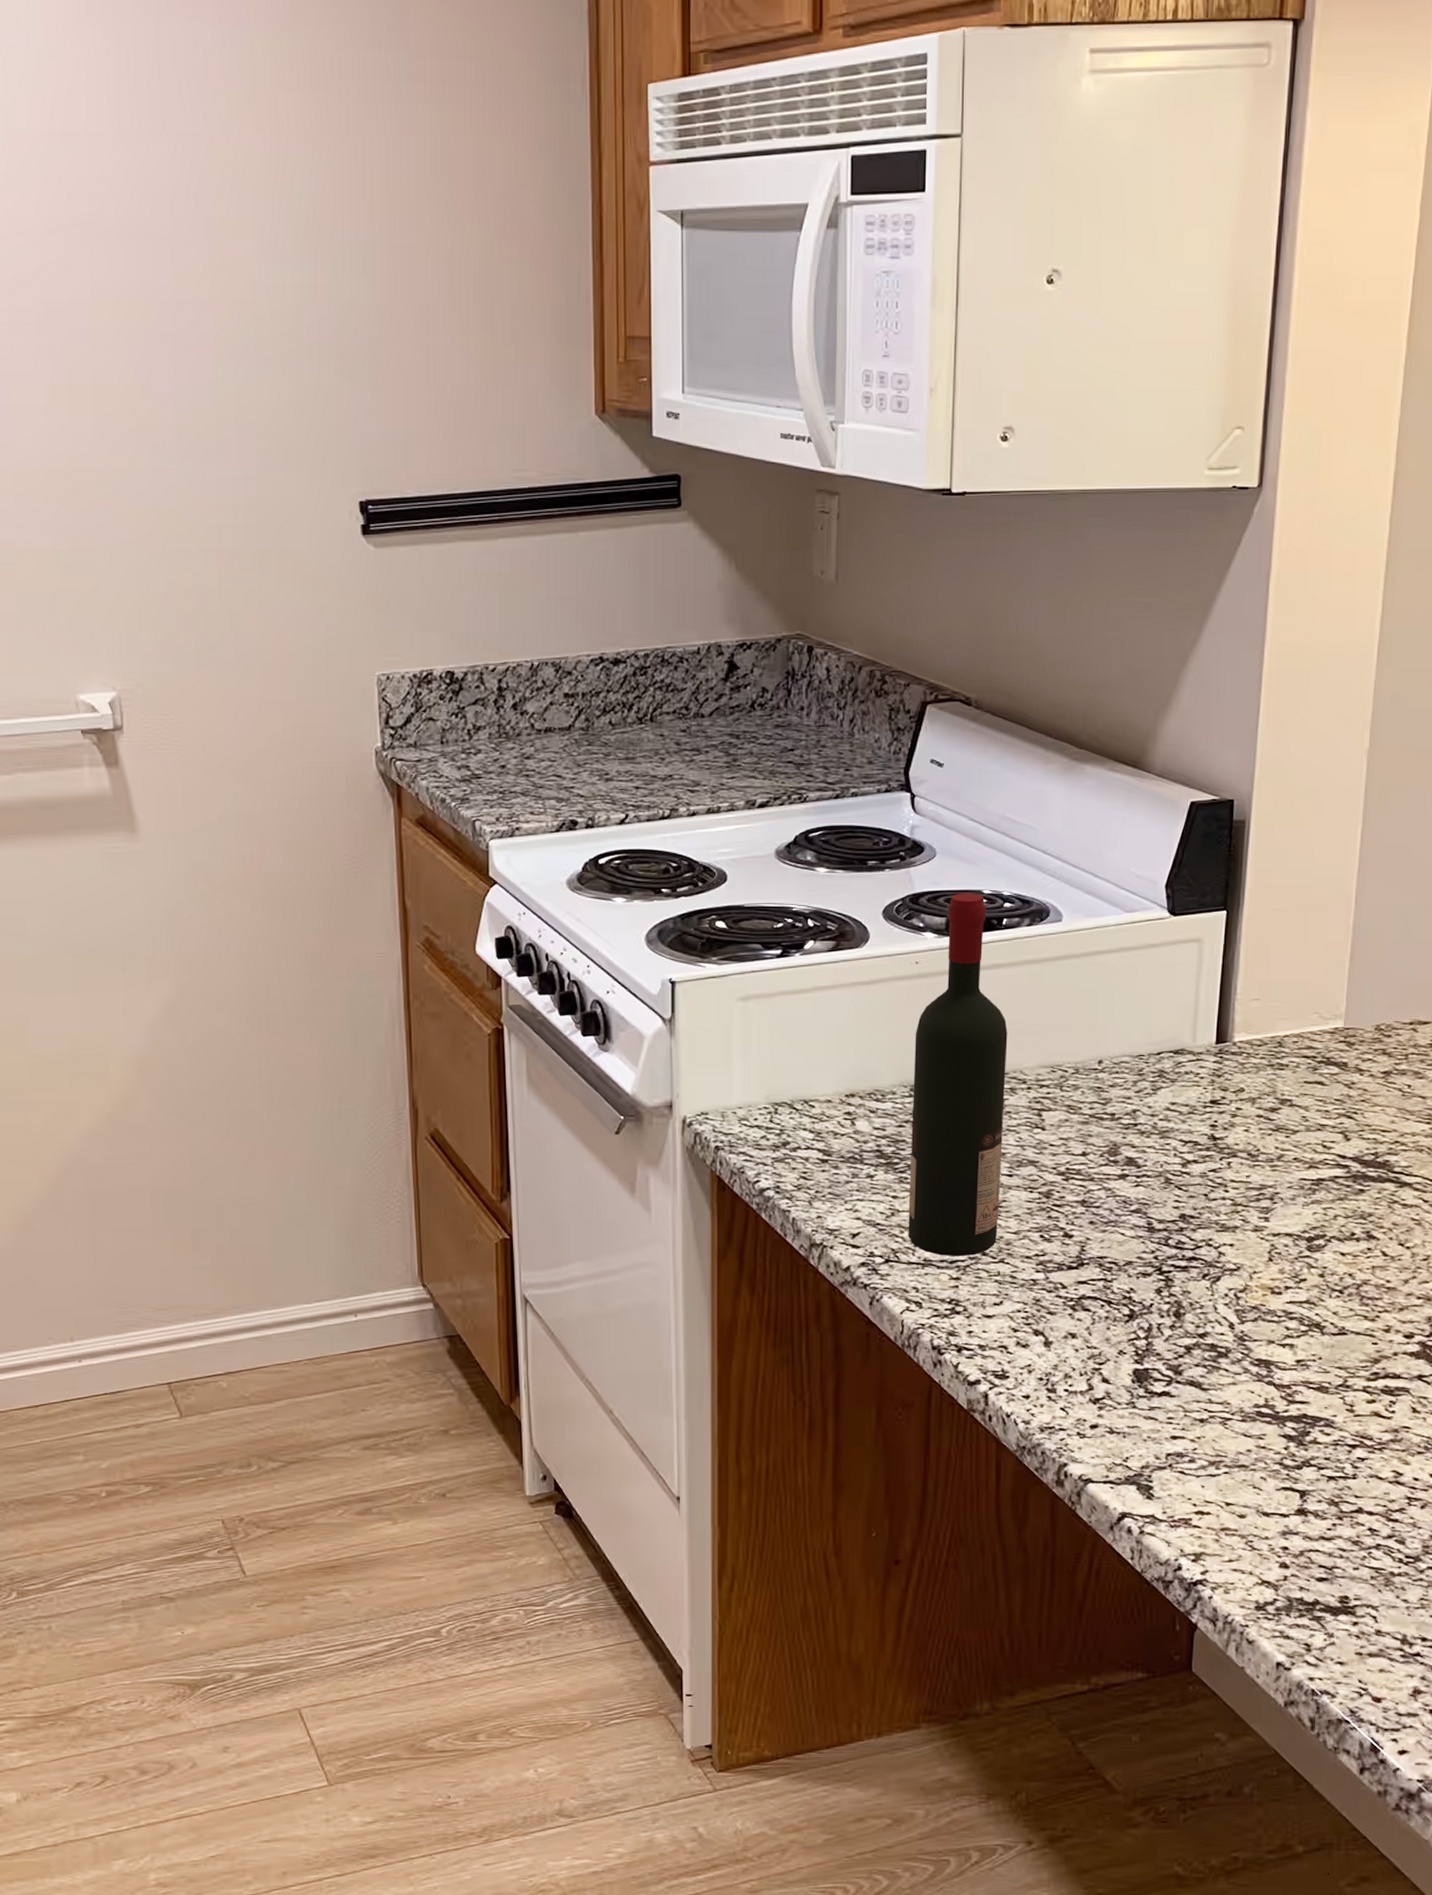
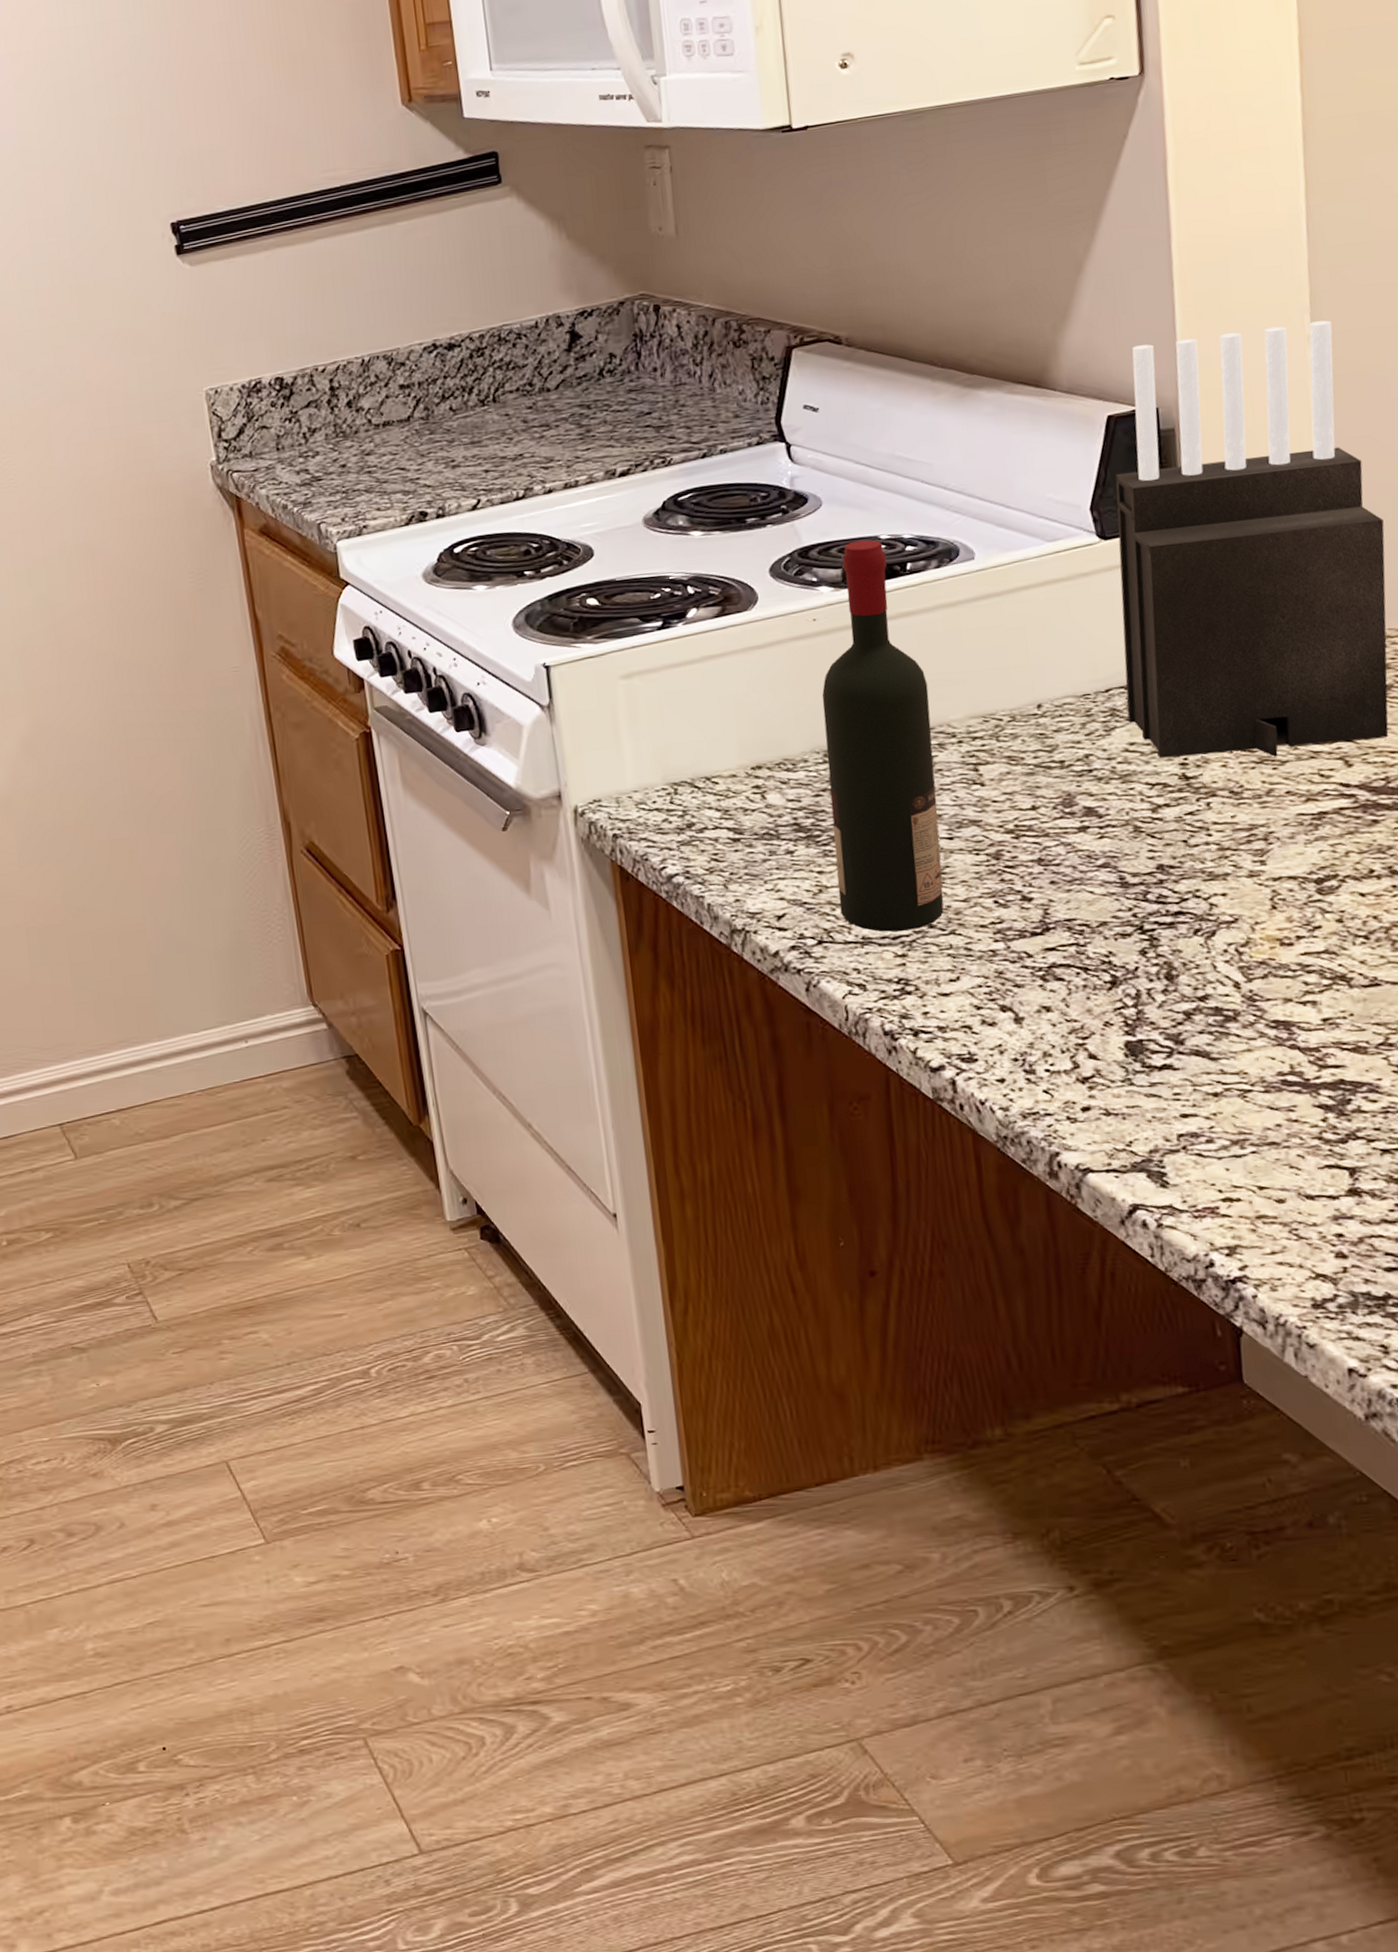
knife block: none [1173,737,1404,1126] -> present [1115,320,1389,759]

